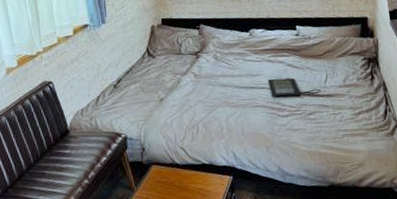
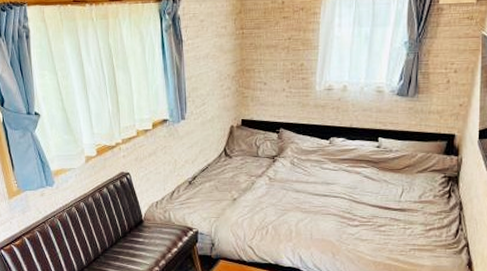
clutch bag: present [268,78,322,97] -> none [343,188,396,209]

